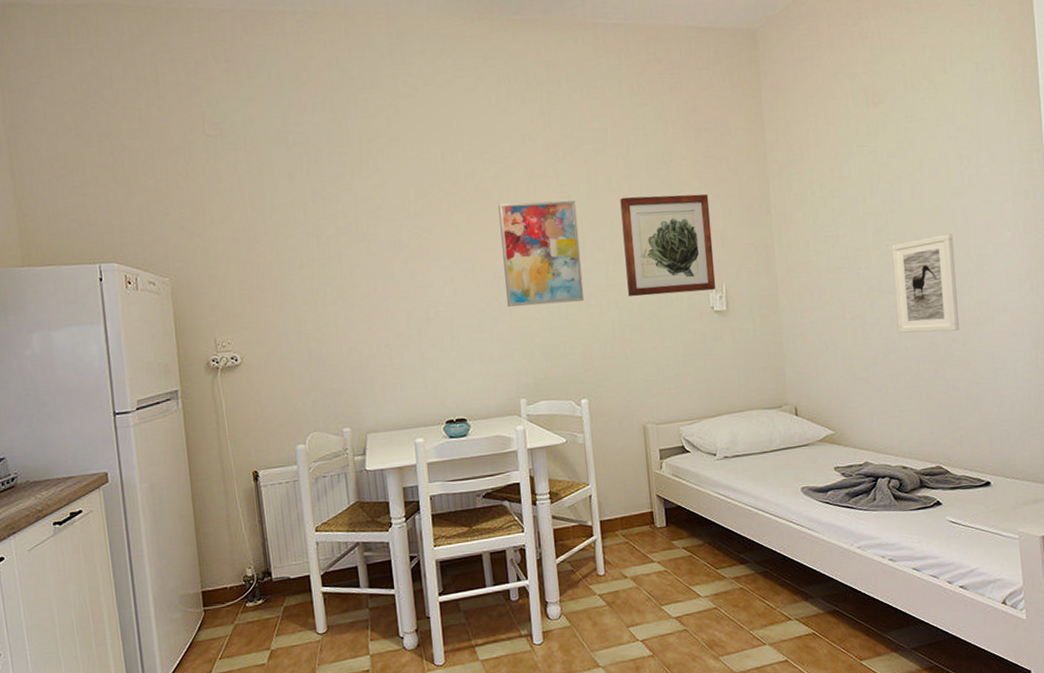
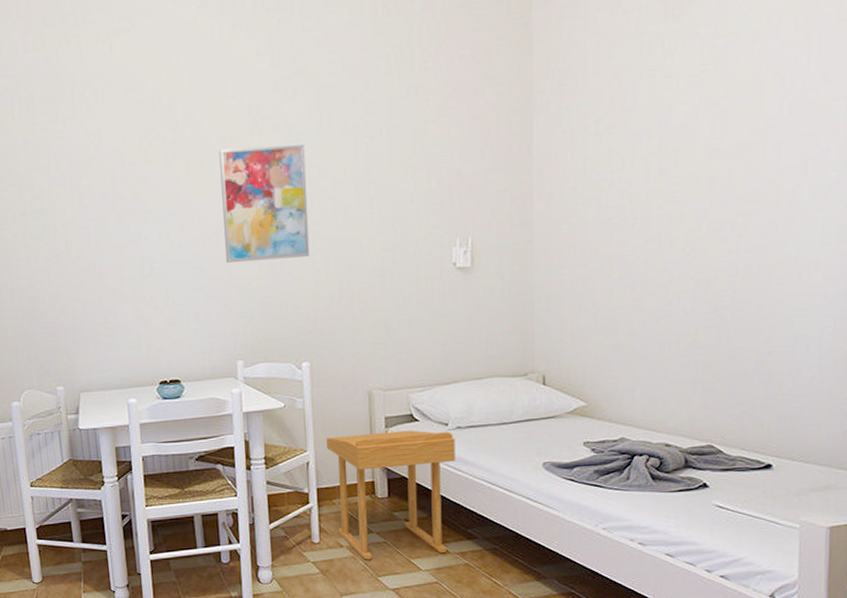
side table: none [607,461,725,590] -> present [327,430,456,560]
wall art: present [620,194,716,297] -> none [355,133,461,252]
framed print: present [891,234,960,333] -> none [676,175,760,294]

